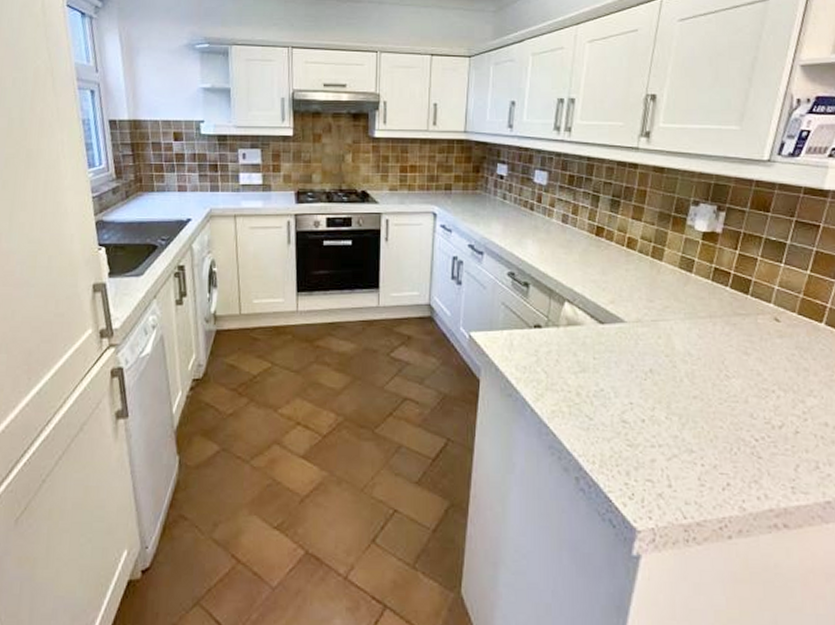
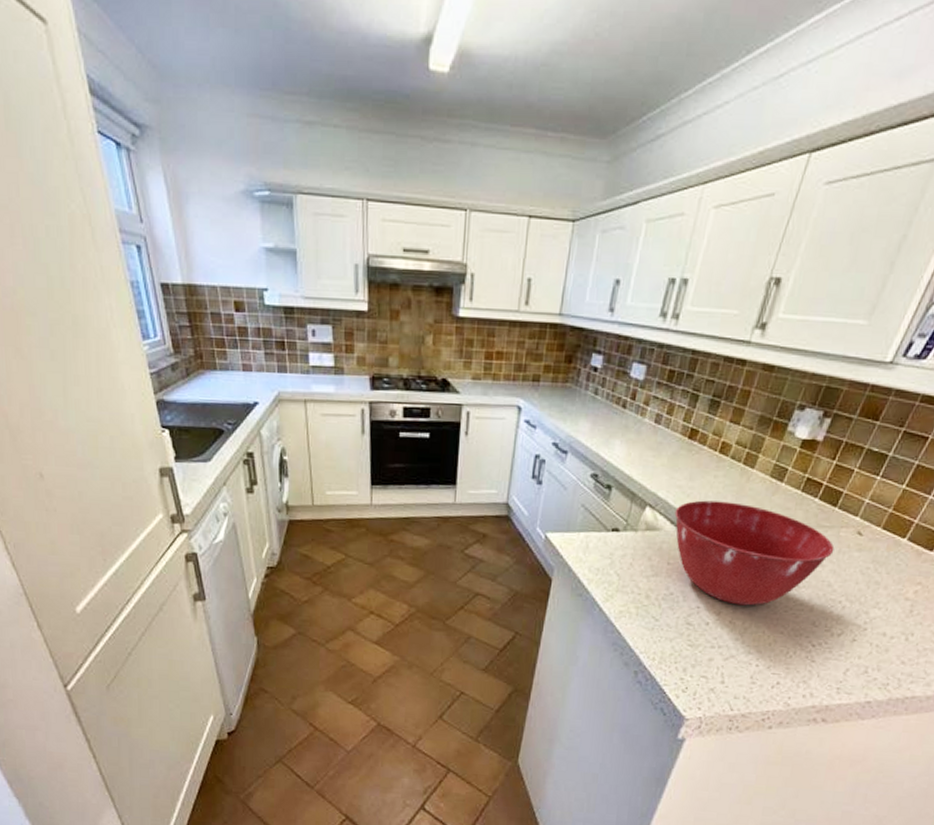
mixing bowl: none [593,293,756,400] -> present [674,500,835,606]

